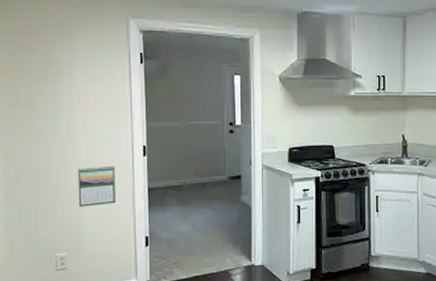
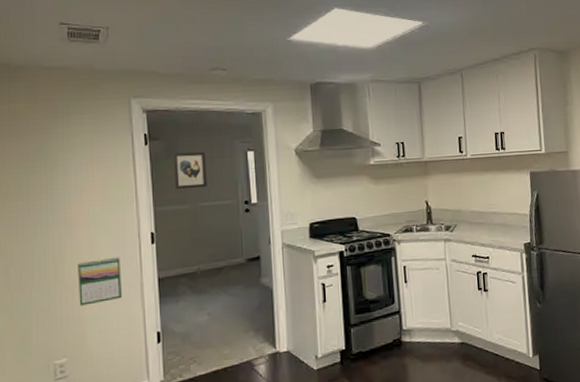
wall art: none [166,72,196,107] -> present [173,152,207,189]

